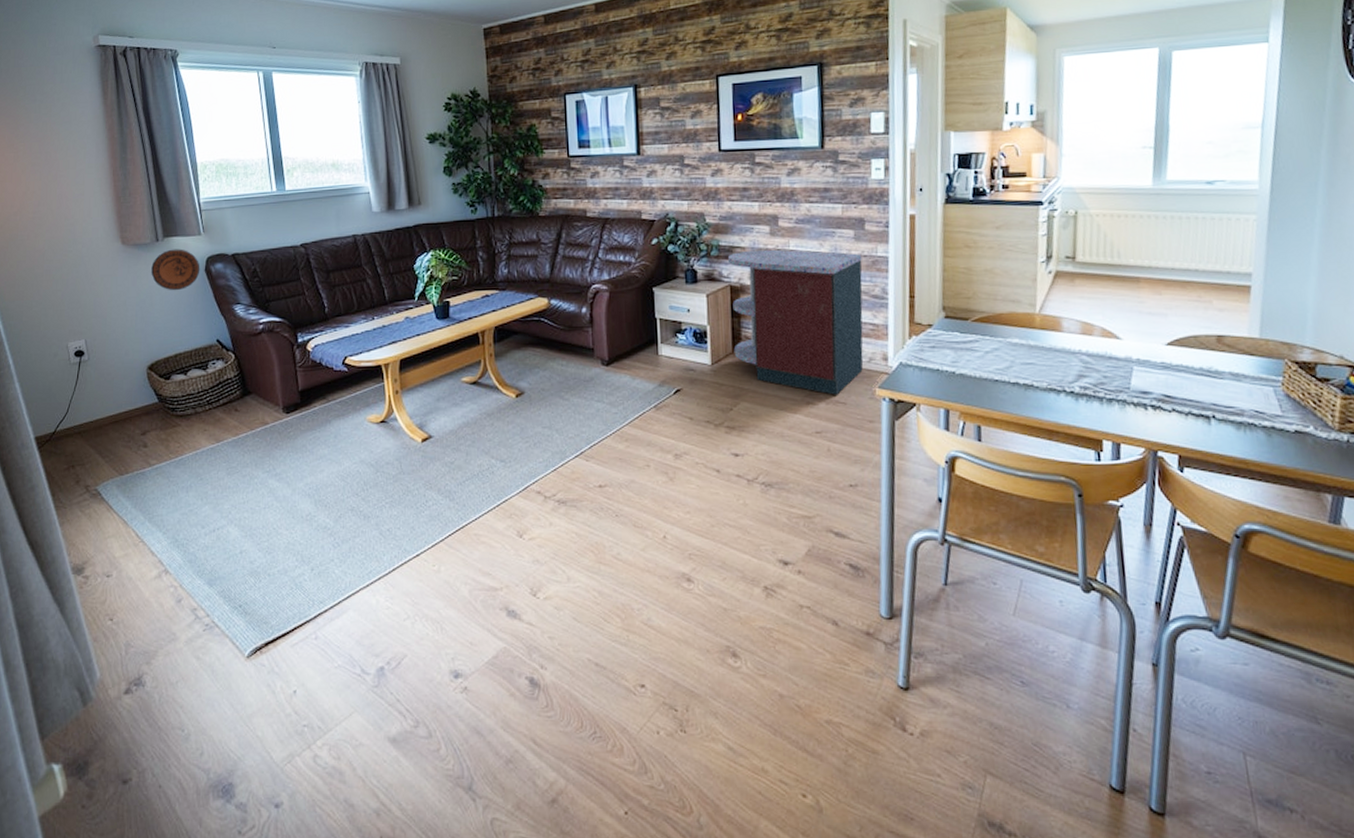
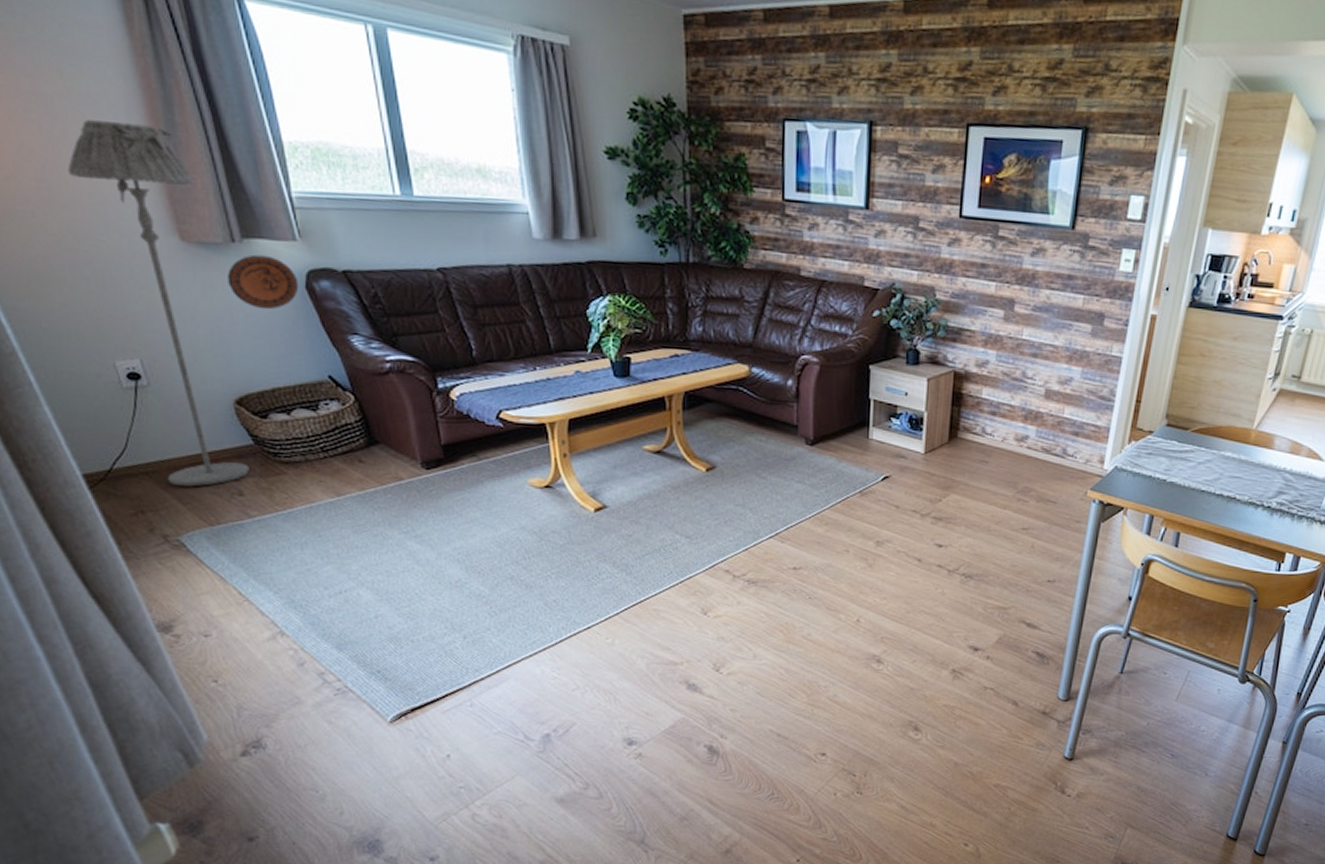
floor lamp: none [54,163,153,442] -> present [67,120,250,487]
storage cabinet: present [727,249,864,395] -> none [949,335,1096,494]

